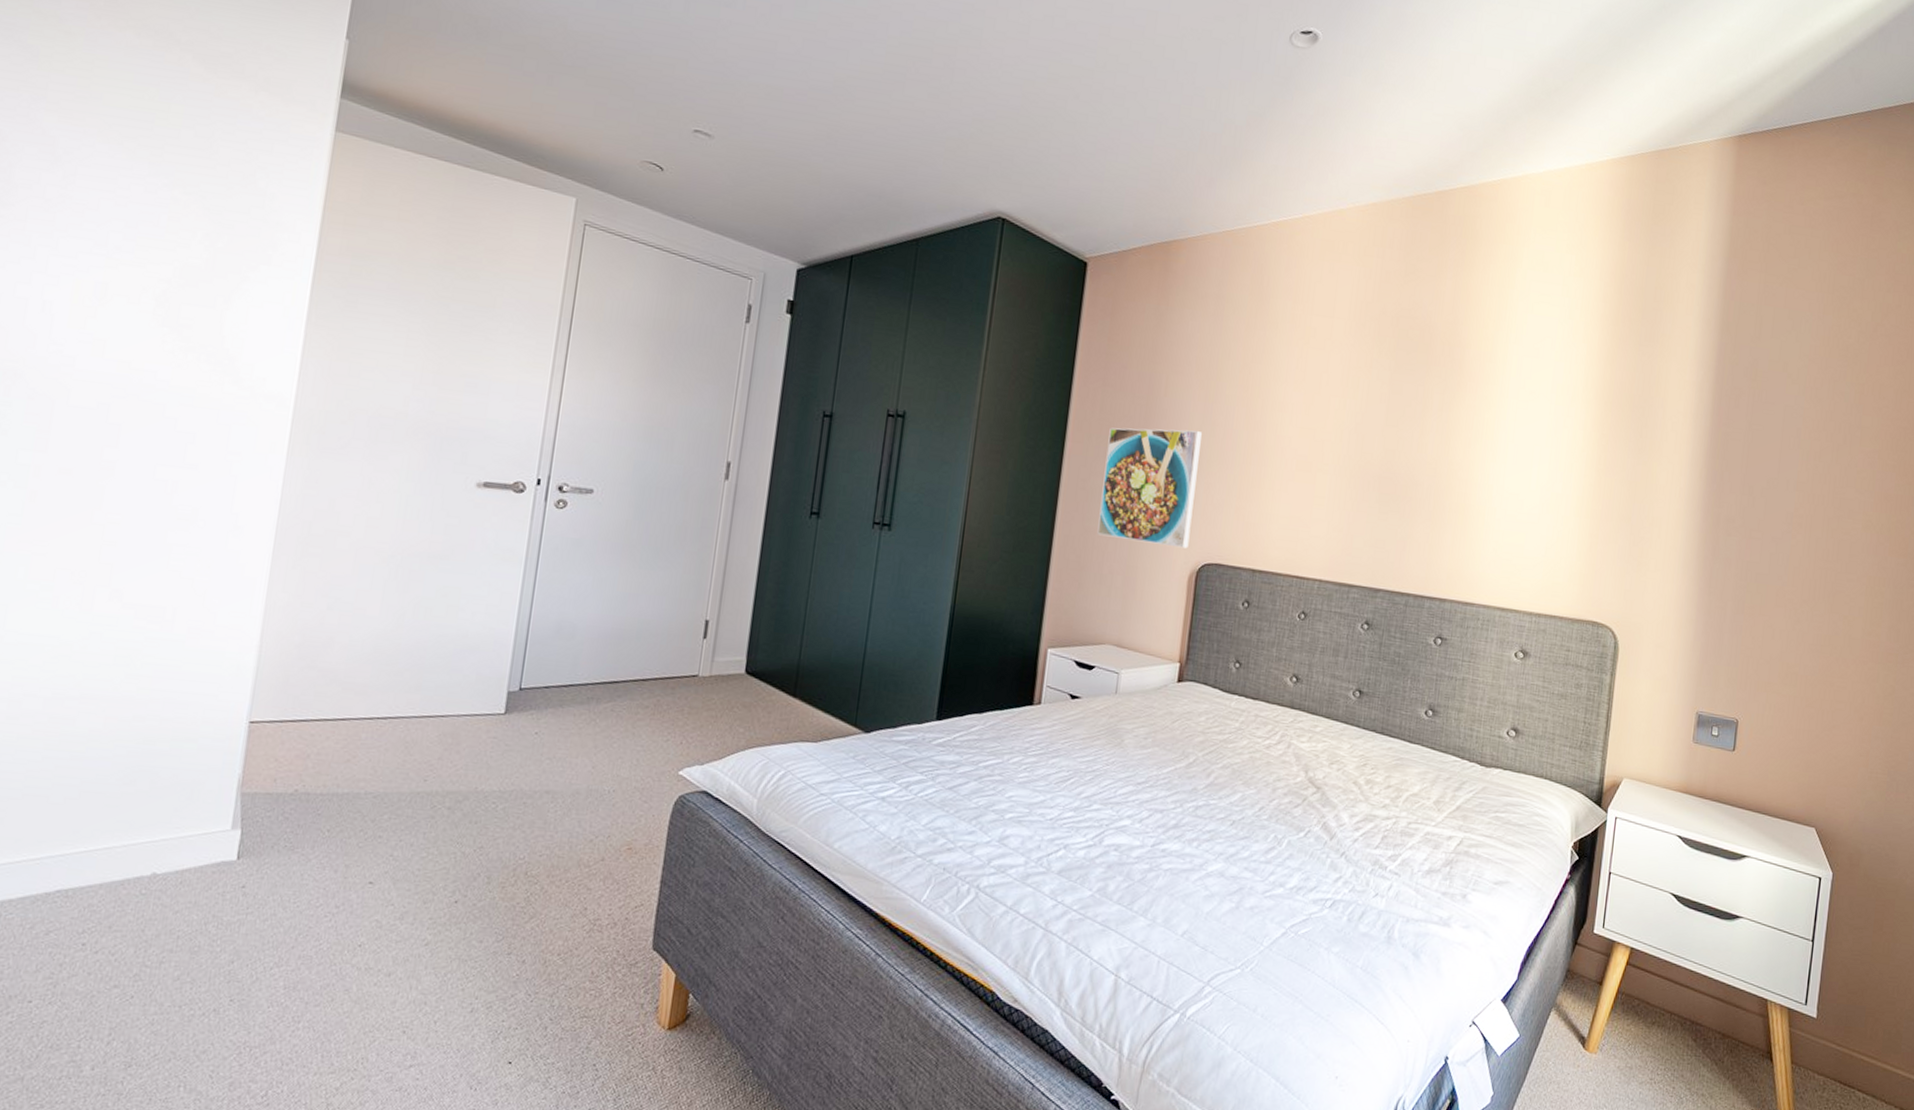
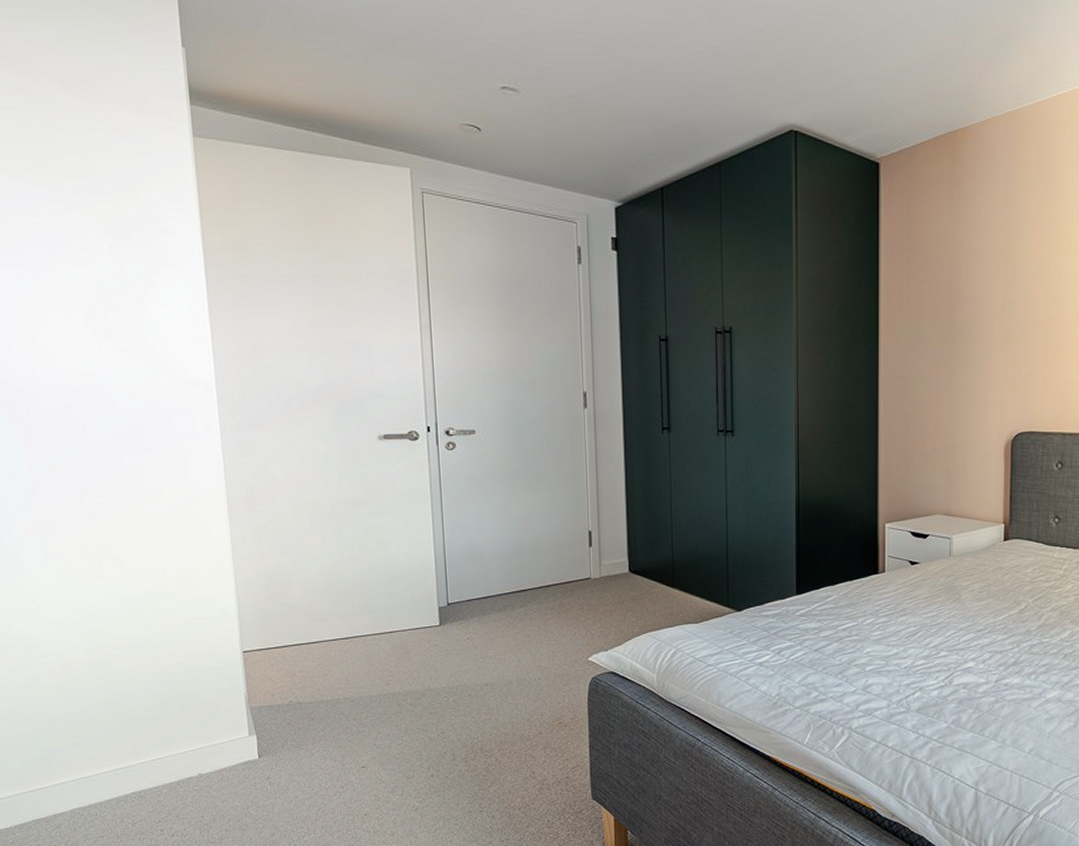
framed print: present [1097,427,1202,549] -> none [917,311,1004,421]

